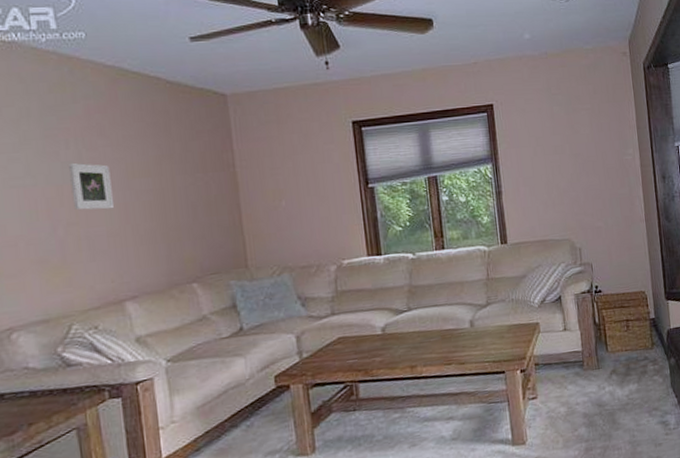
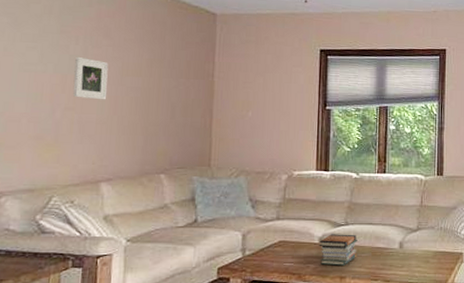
book stack: none [382,319,426,356] -> present [319,234,358,266]

